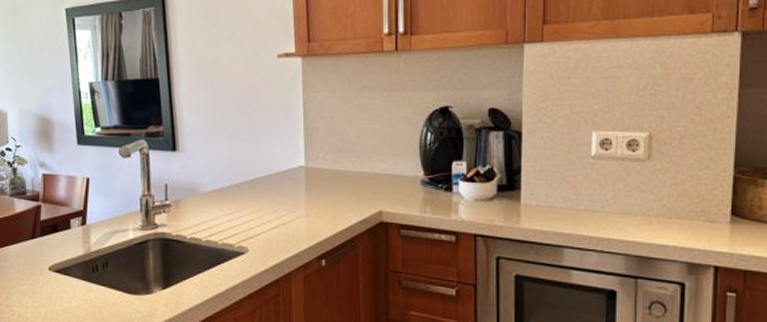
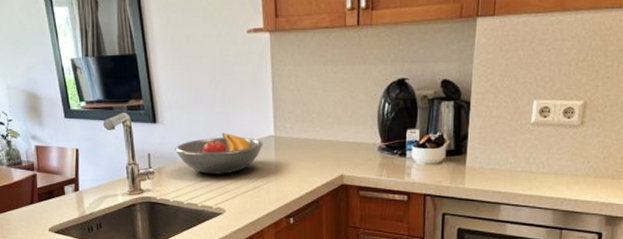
fruit bowl: none [195,162,293,208] -> present [175,132,263,174]

